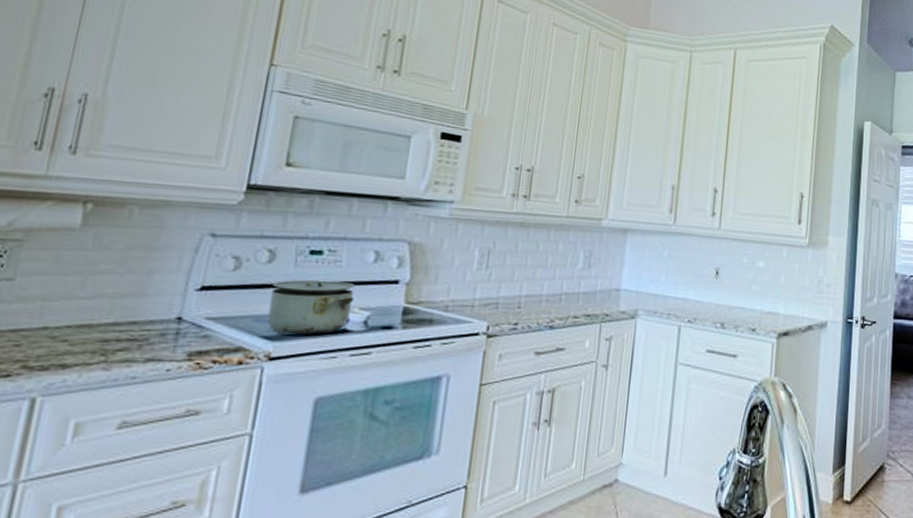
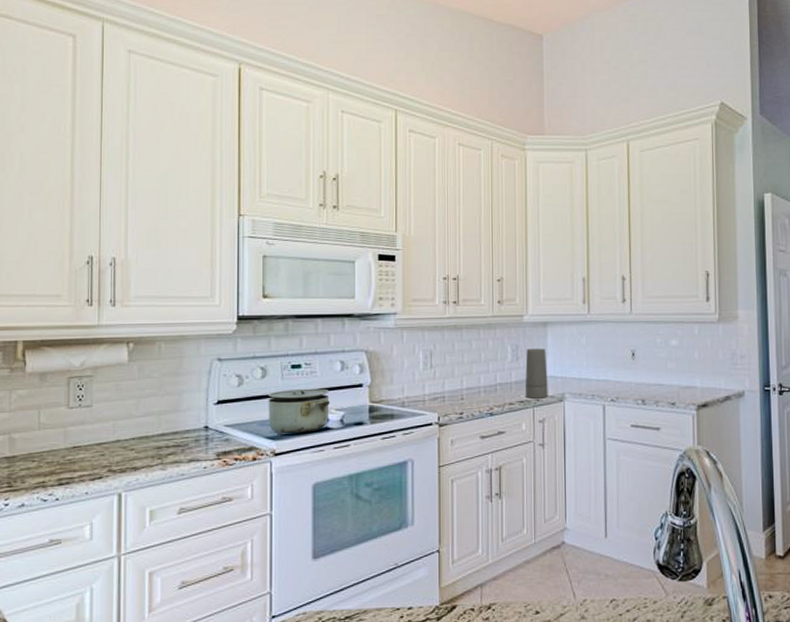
canister: none [594,256,623,314] -> present [525,348,548,399]

